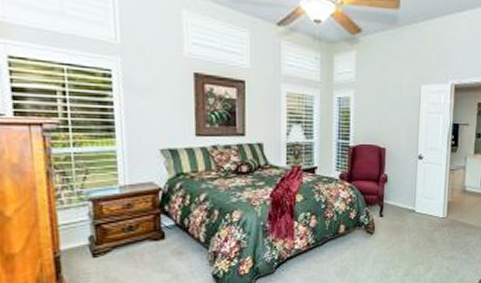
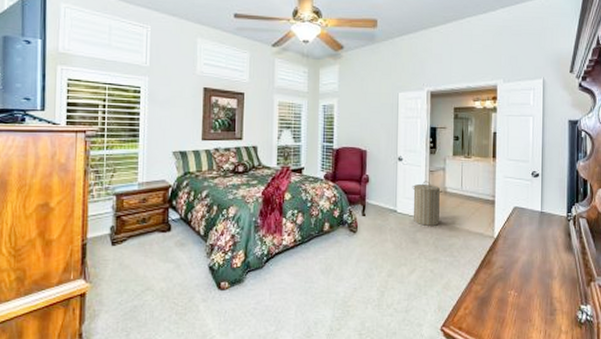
laundry hamper: none [431,180,463,225] -> present [412,181,443,226]

